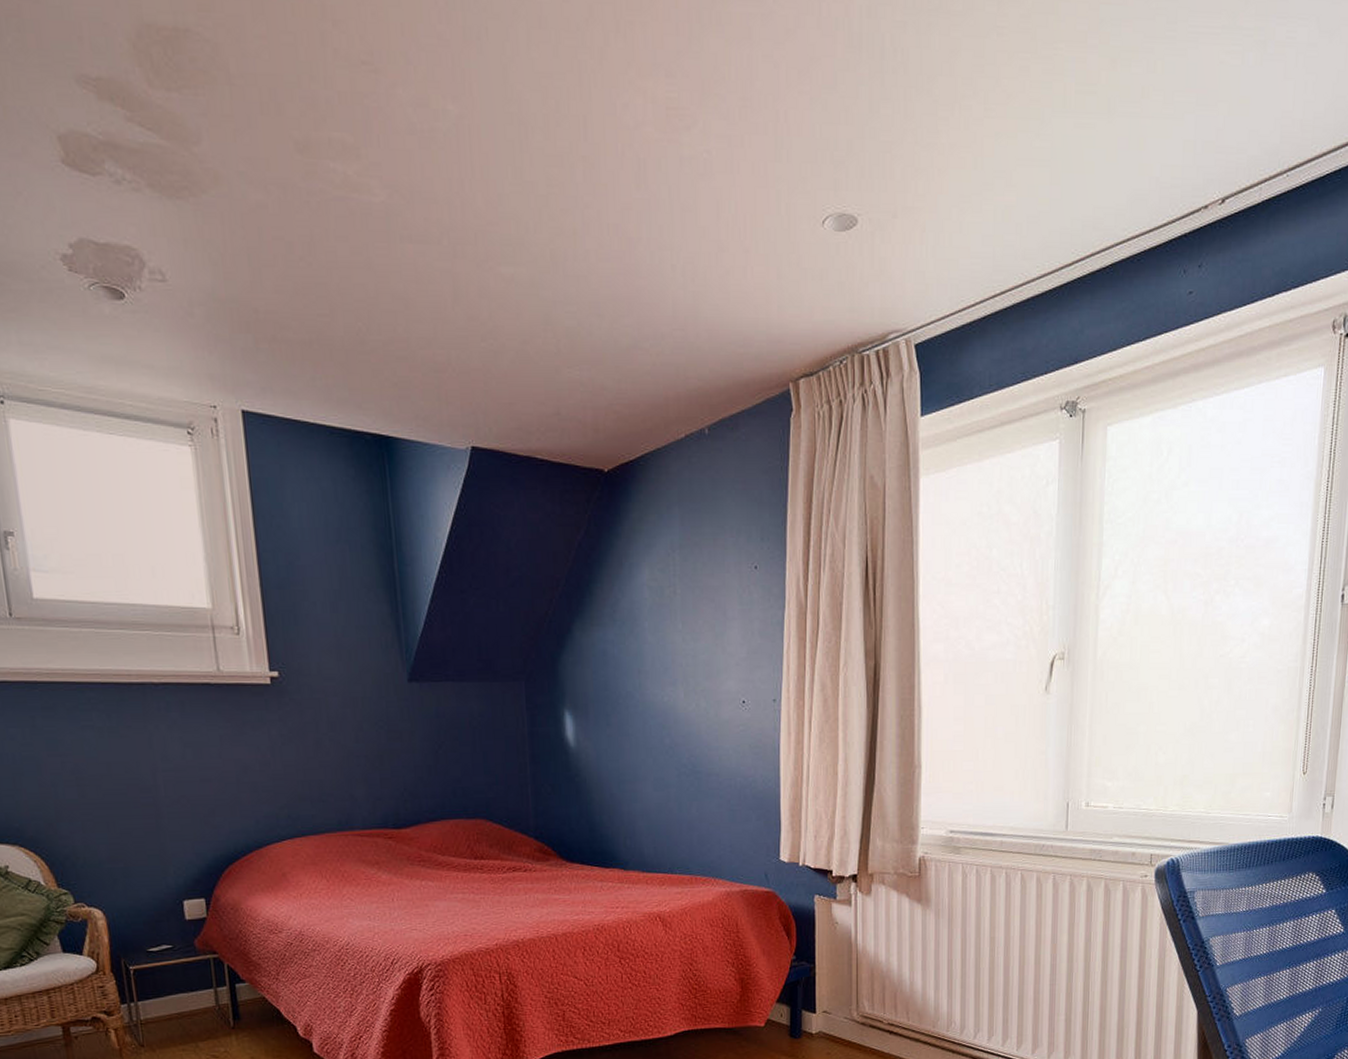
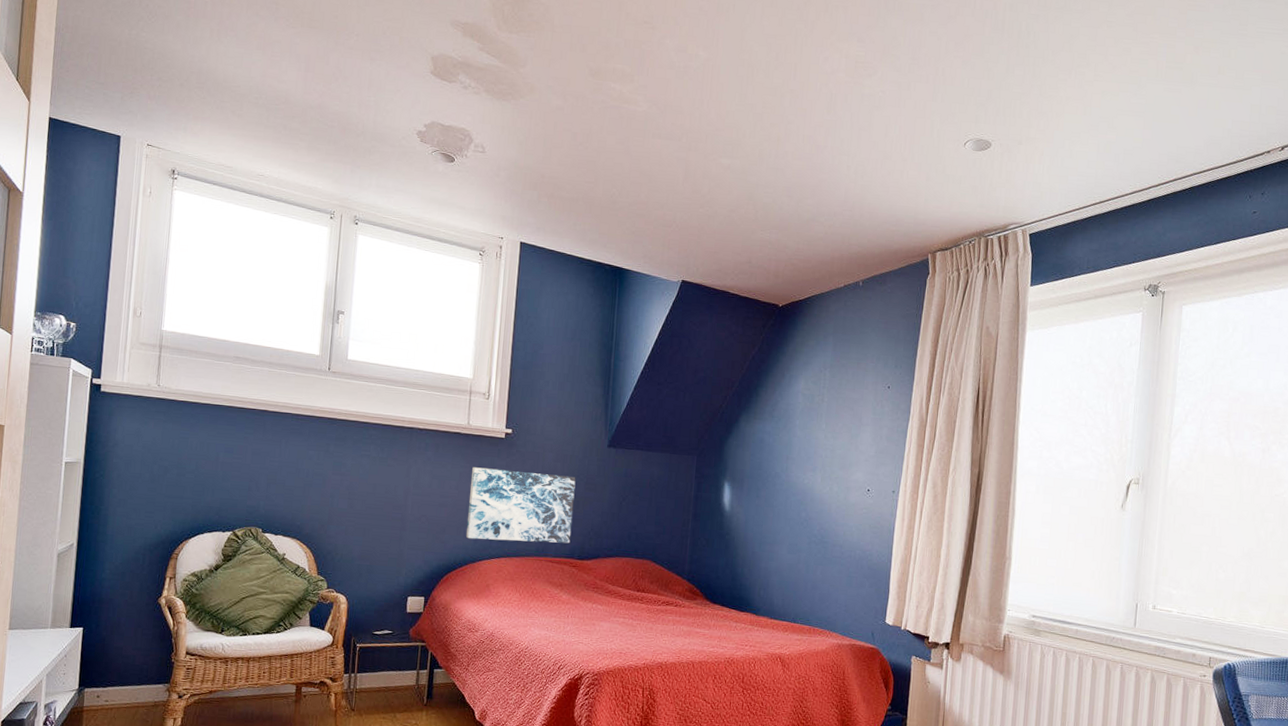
wall art: none [235,724,380,819] -> present [465,467,576,544]

